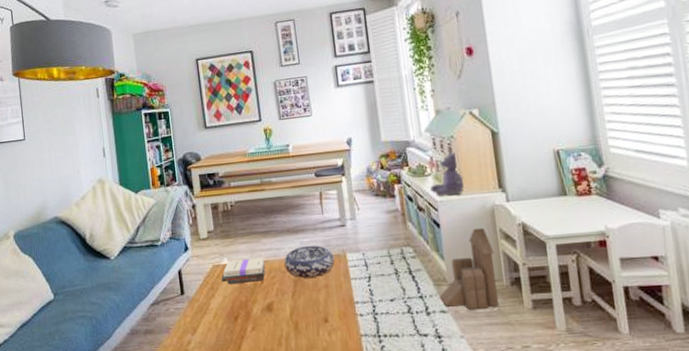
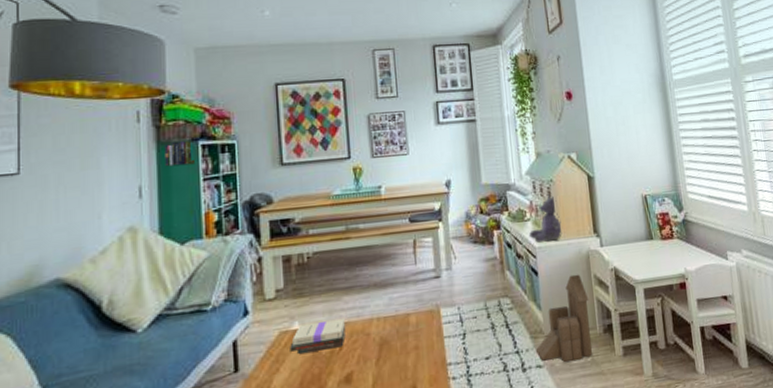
books: none [117,110,141,132] -> present [164,141,196,167]
decorative bowl: present [284,245,336,278] -> none [369,301,428,340]

